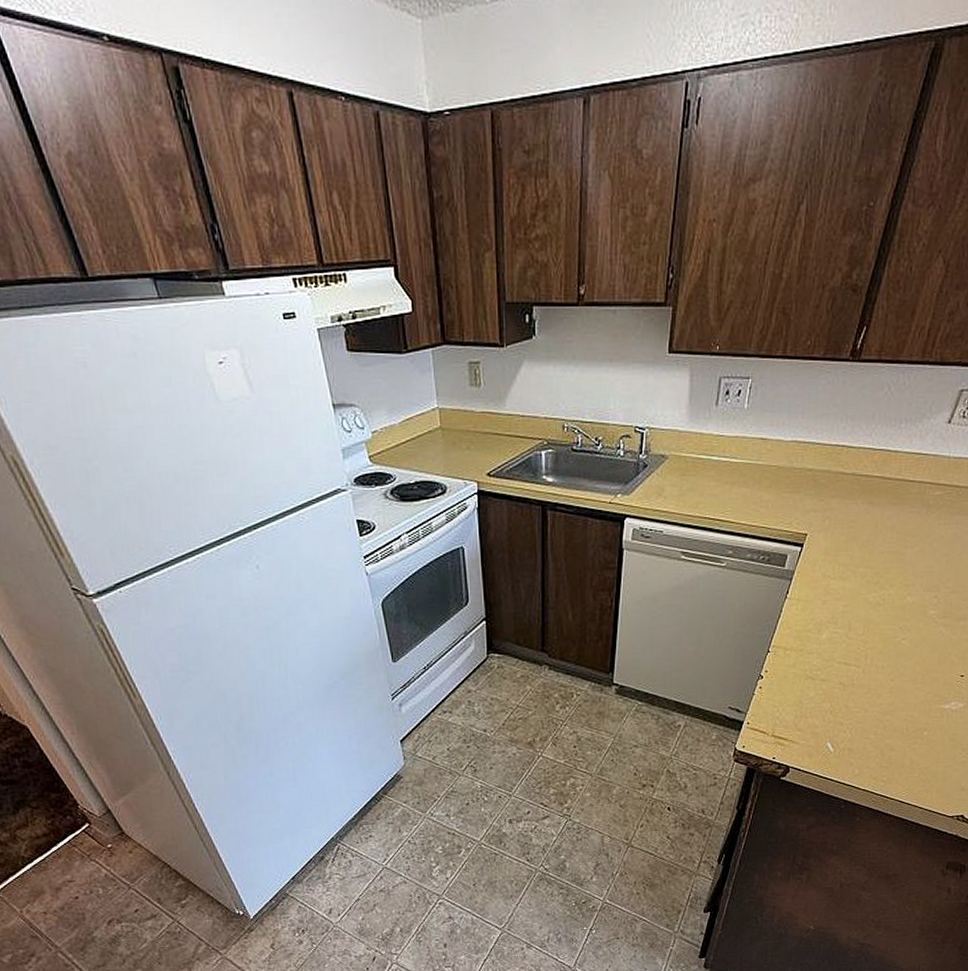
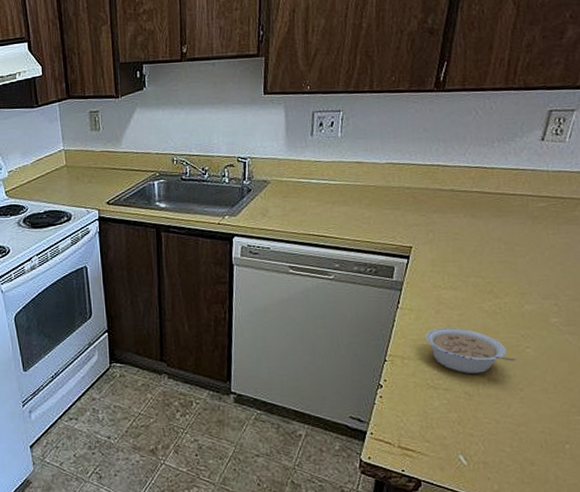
legume: none [810,618,892,665] -> present [426,327,516,374]

